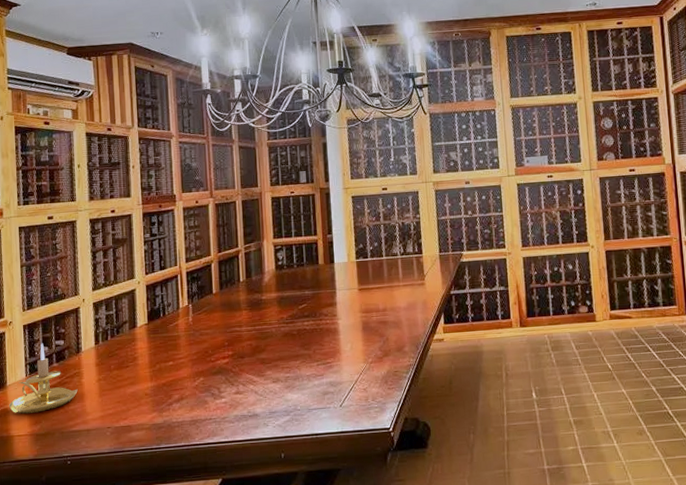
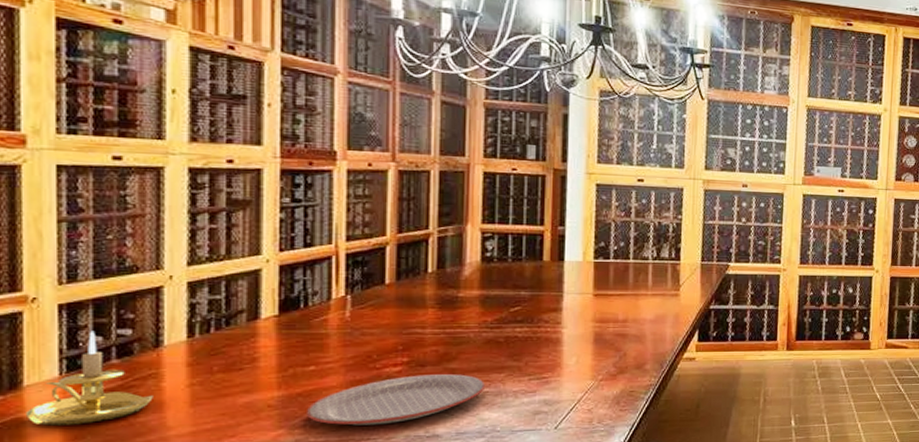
plate: none [169,362,287,408] -> present [305,373,486,426]

